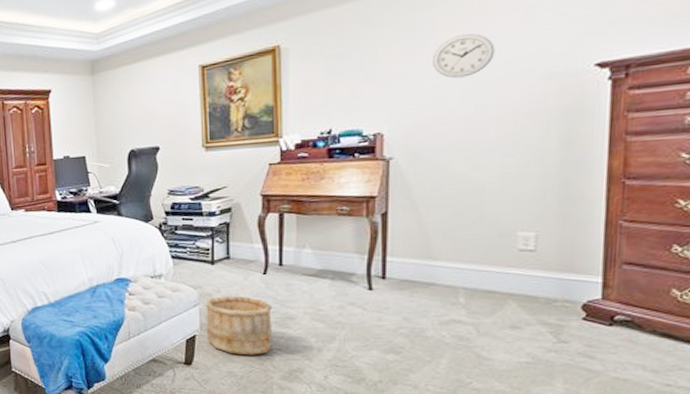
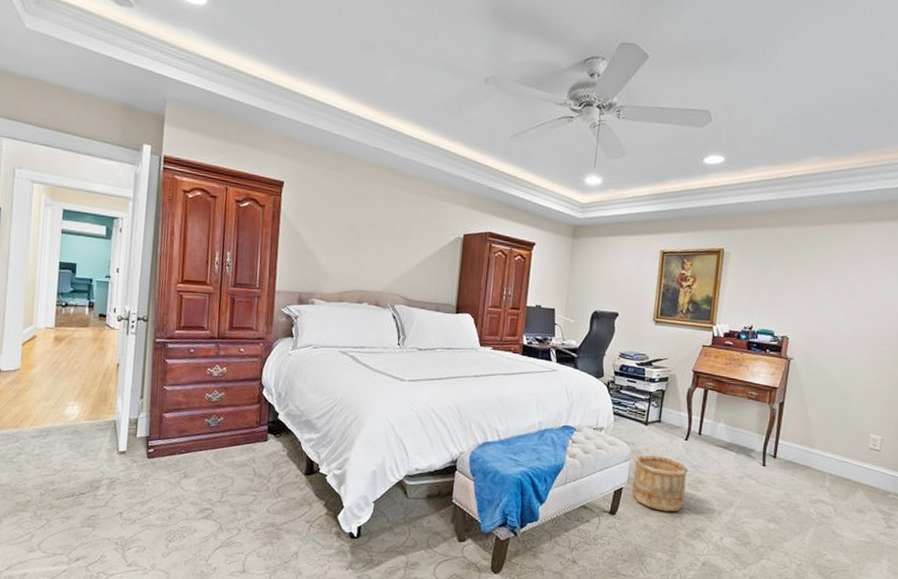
wall clock: present [433,33,495,79] -> none [828,271,870,305]

